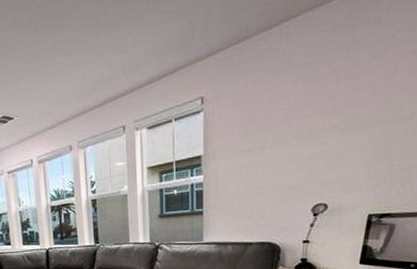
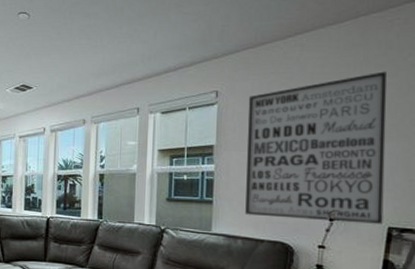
wall art: none [234,53,374,221] -> present [245,71,387,224]

